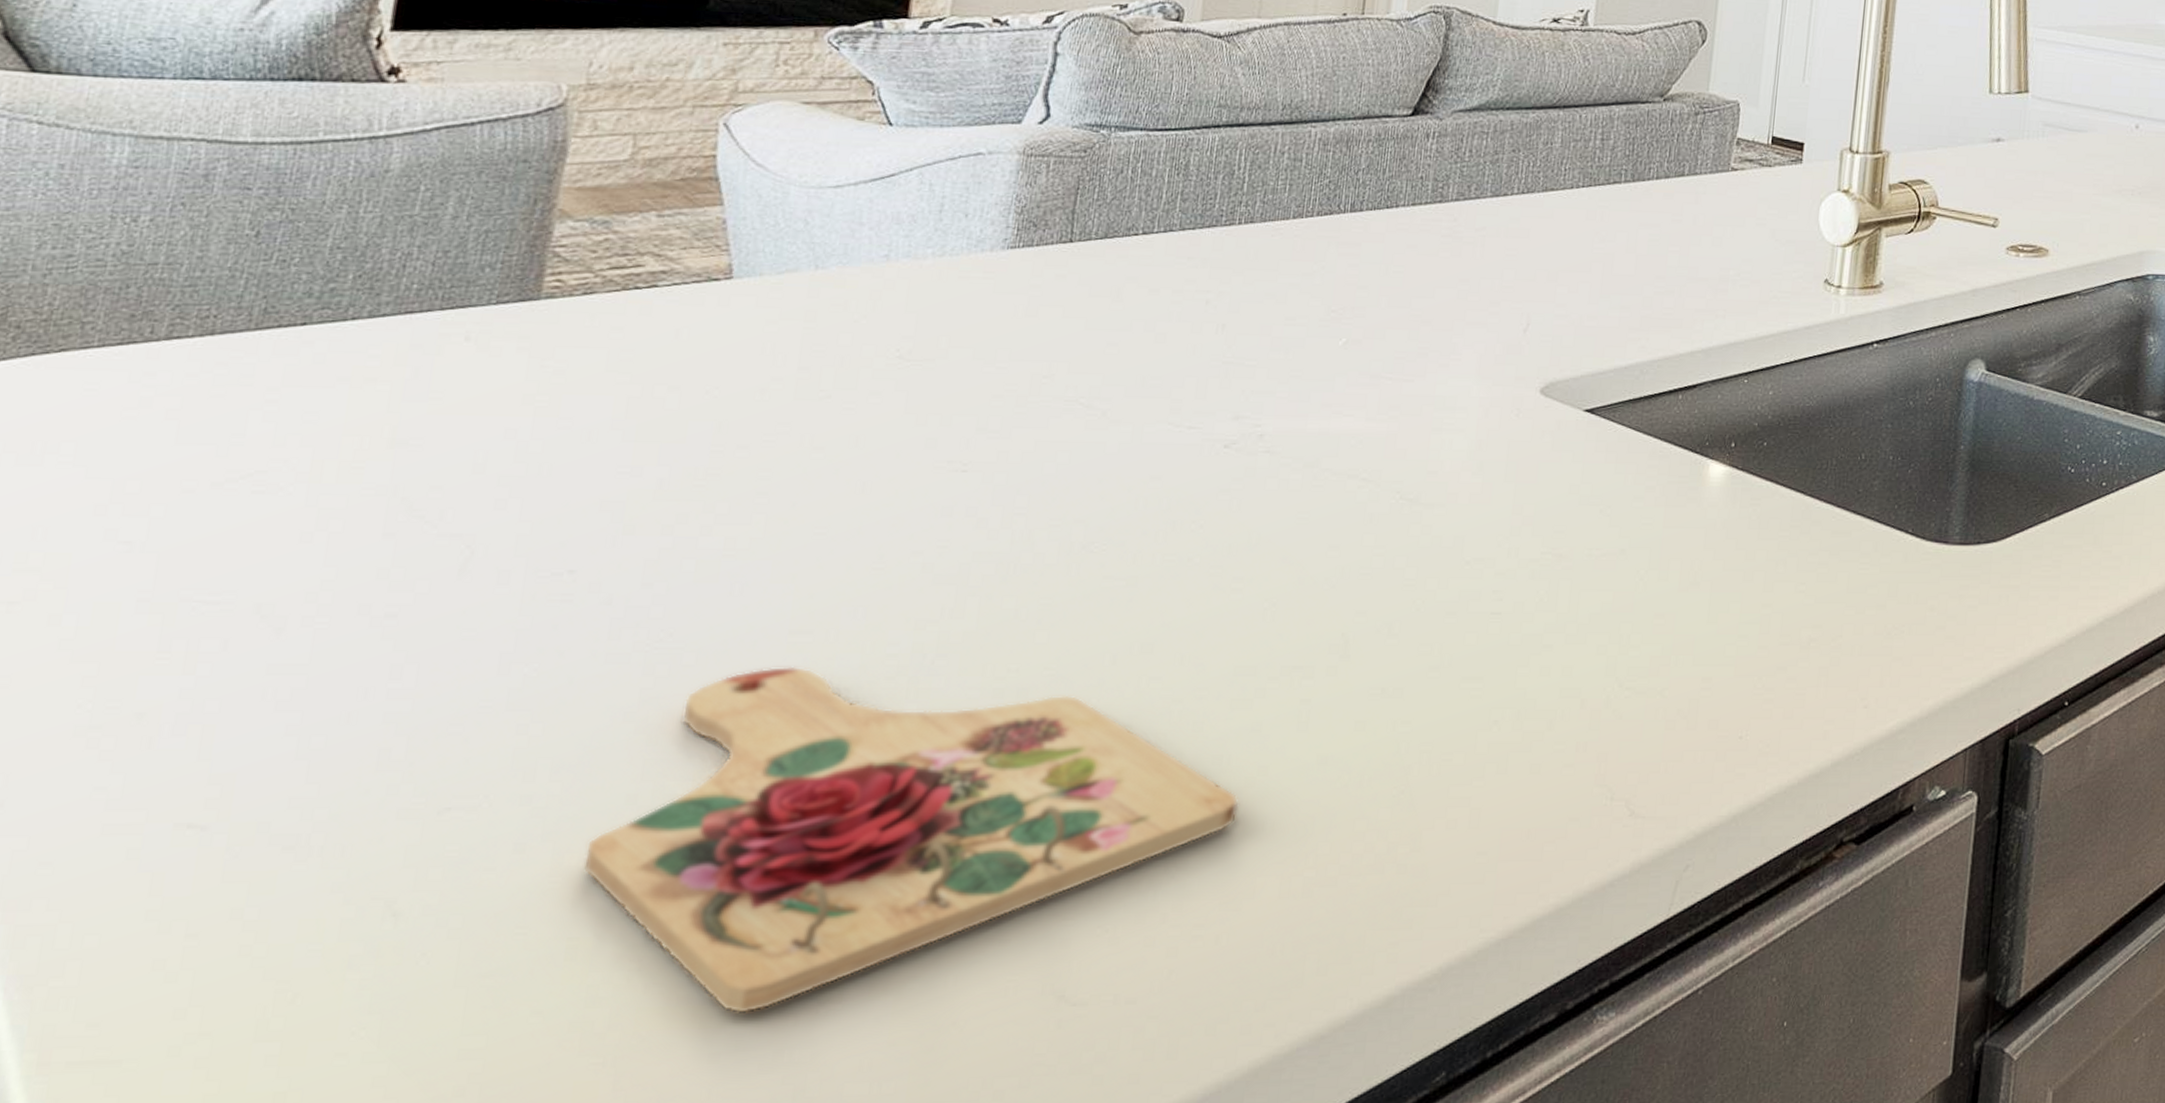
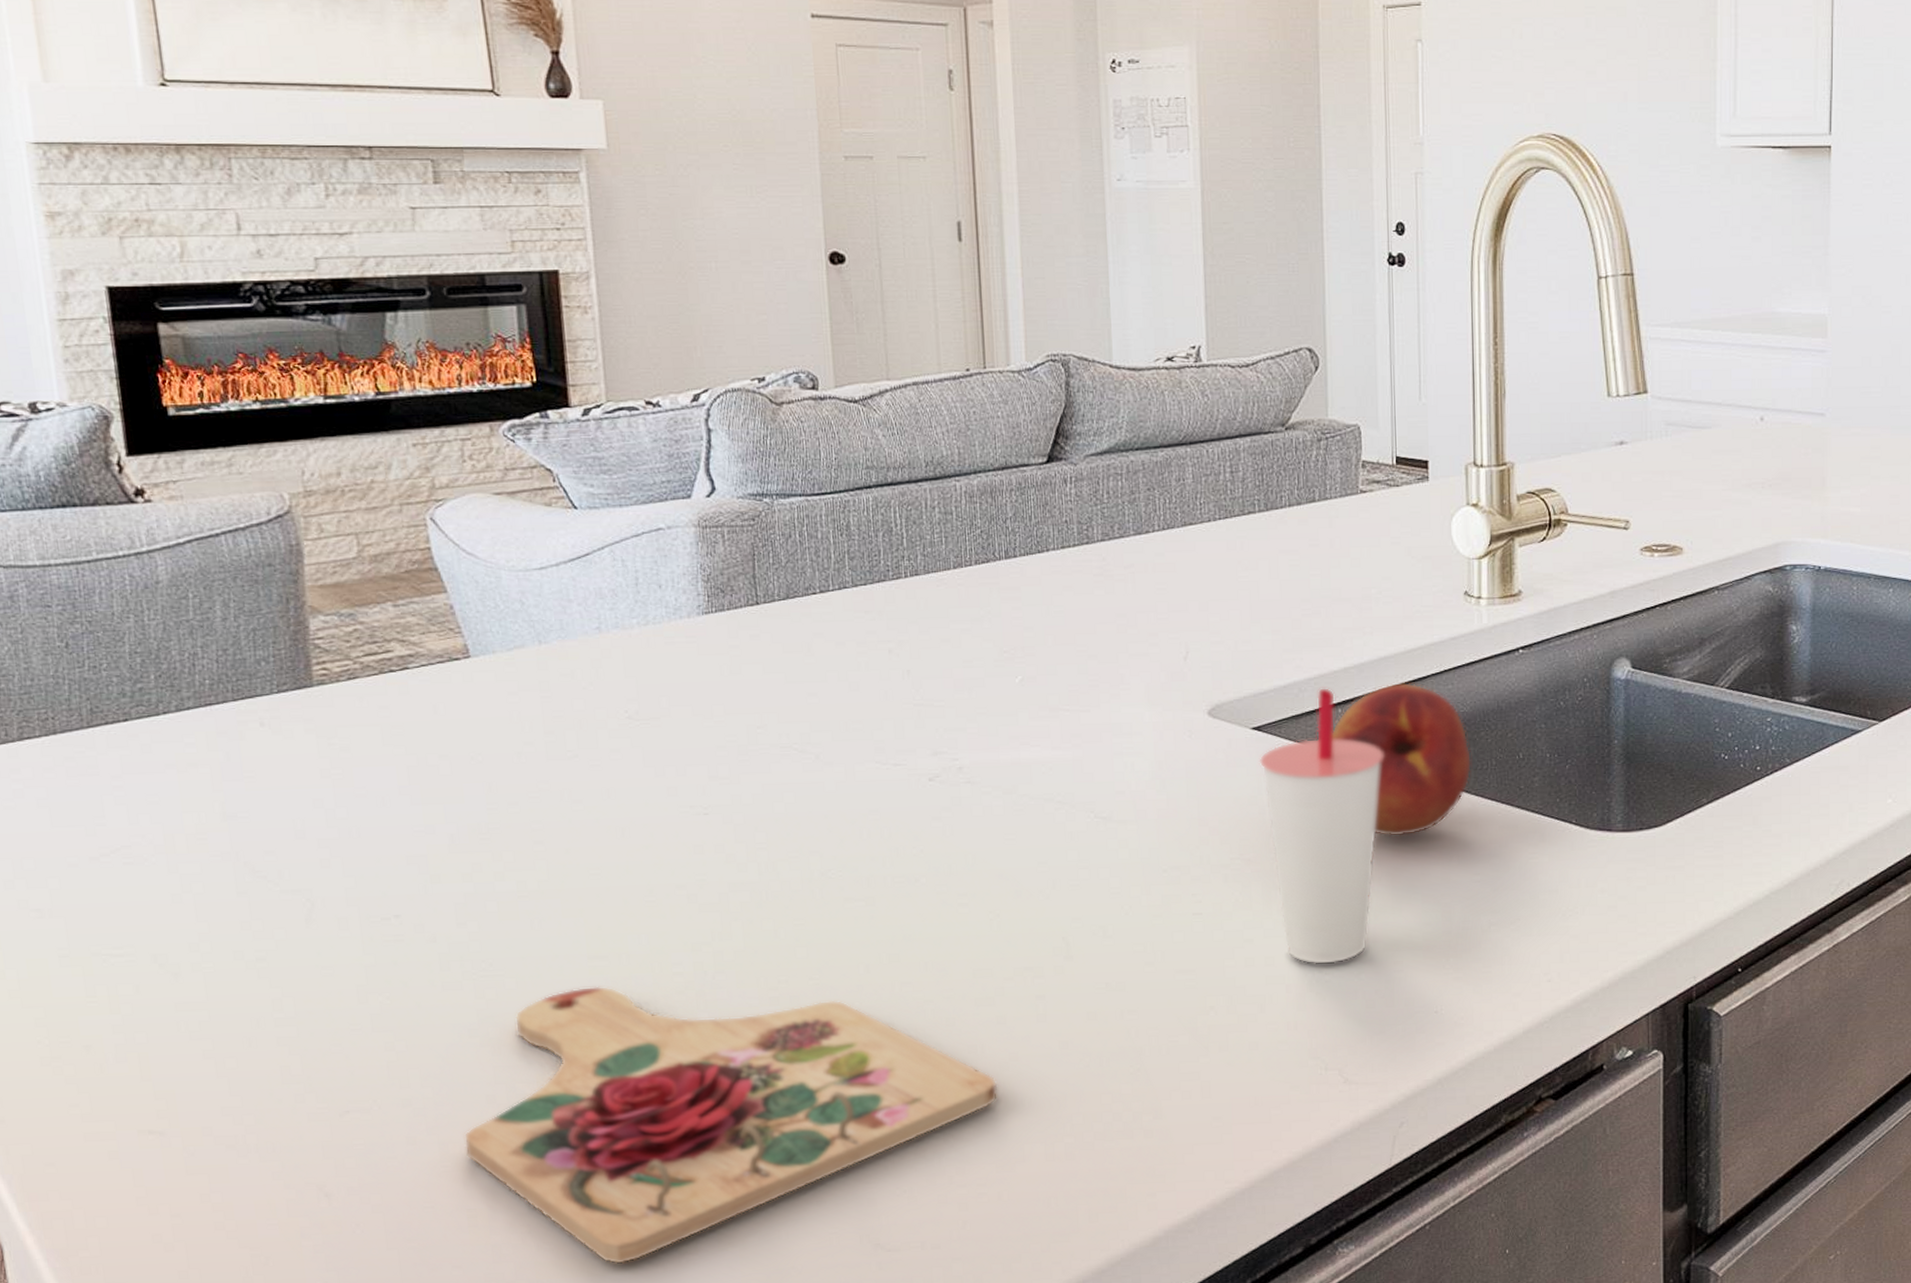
cup: none [1587,370,1720,678] -> present [1259,687,1383,965]
fruit: none [1668,370,1812,537] -> present [1332,682,1472,836]

